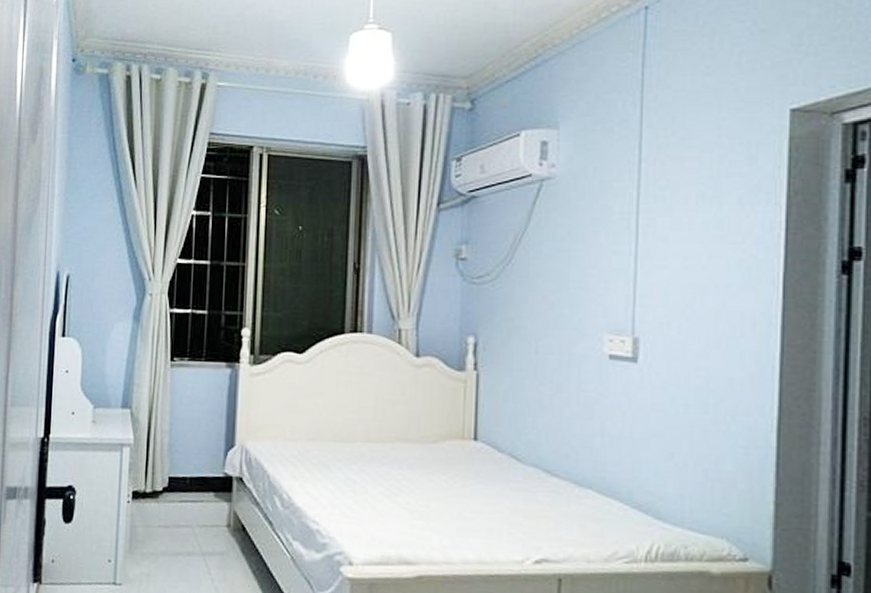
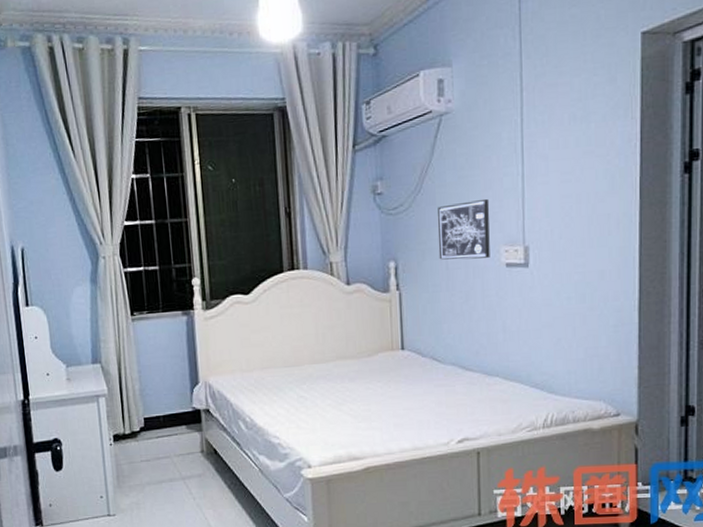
wall art: none [527,277,594,346] -> present [438,198,490,260]

